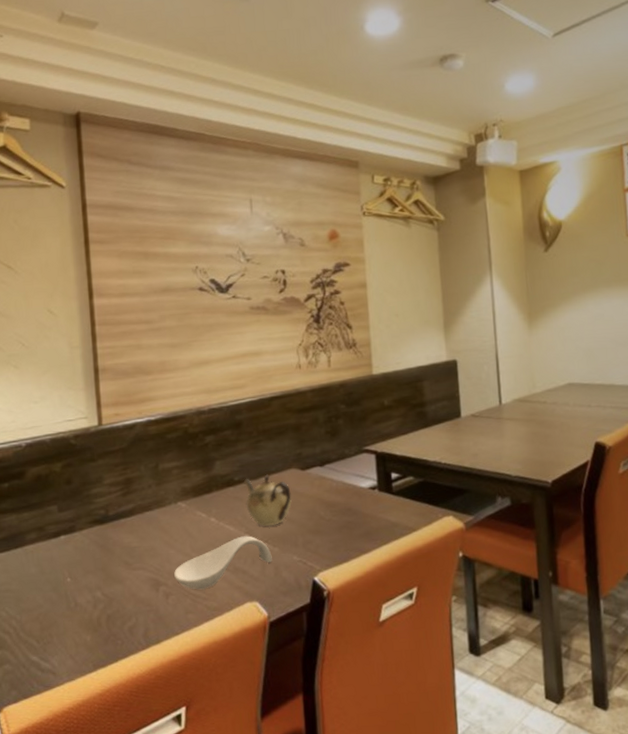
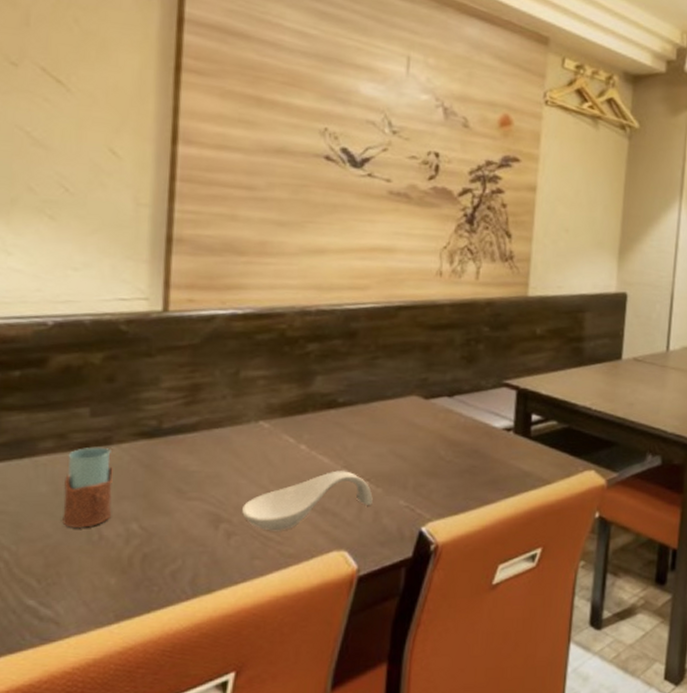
drinking glass: none [46,534,82,599] -> present [62,447,113,529]
teapot: present [242,474,292,526] -> none [348,399,408,461]

